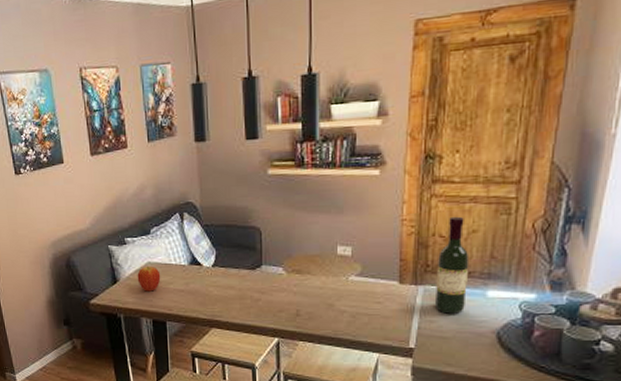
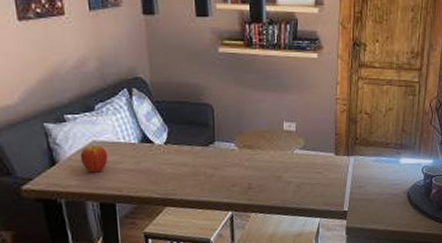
wine bottle: present [434,216,470,314] -> none [362,96,387,179]

